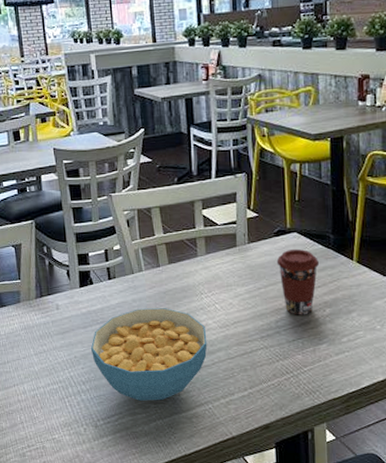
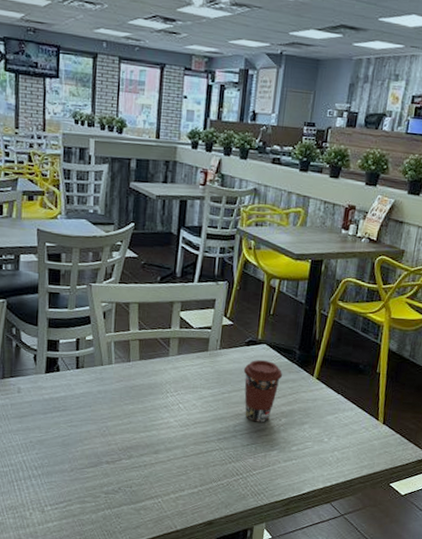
cereal bowl: present [90,308,207,401] -> none [48,400,167,491]

